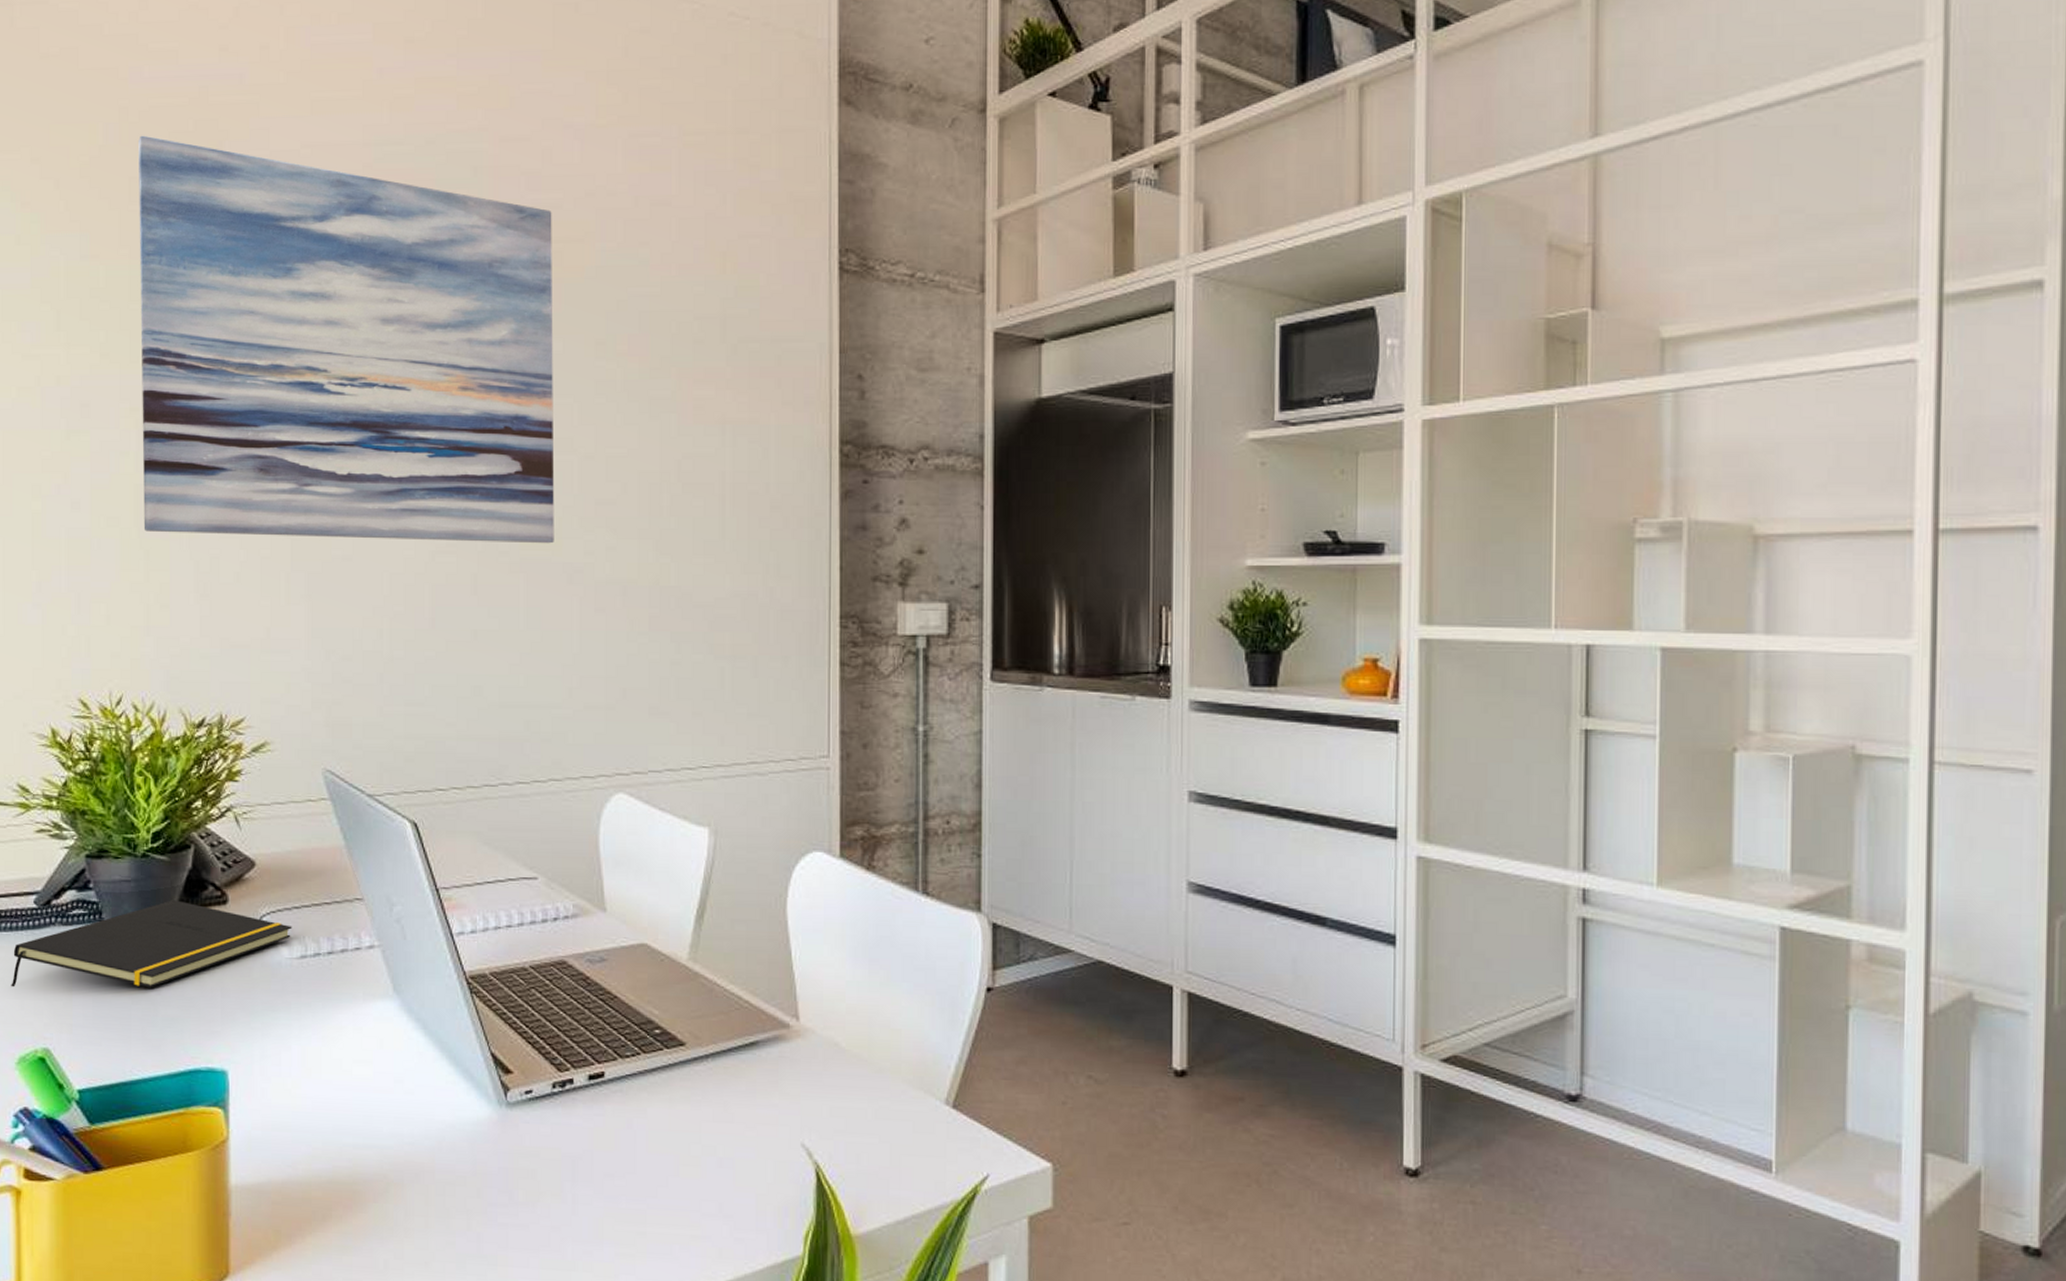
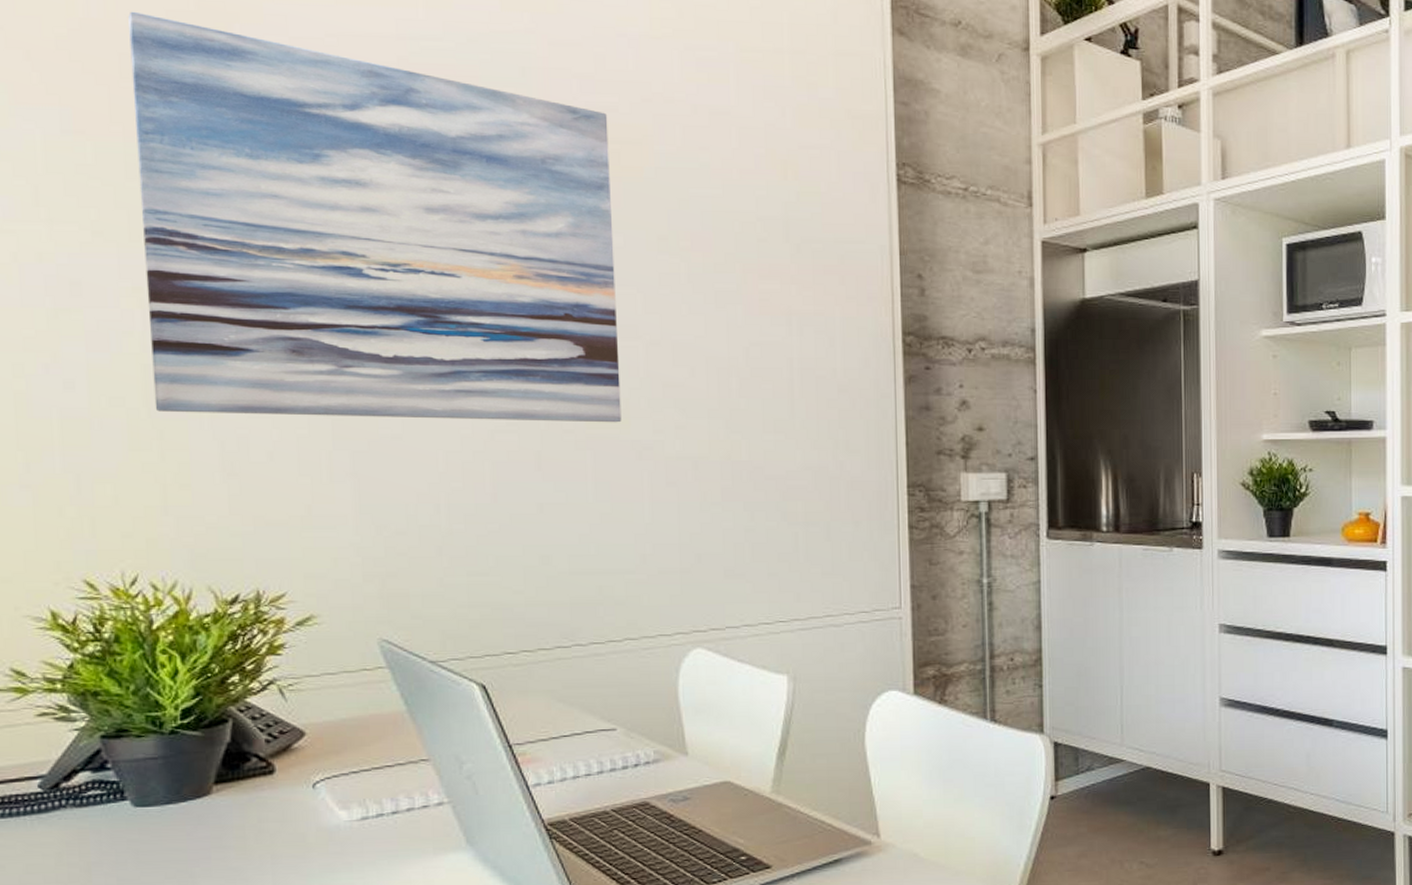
notepad: present [11,900,292,988] -> none [13,773,351,874]

